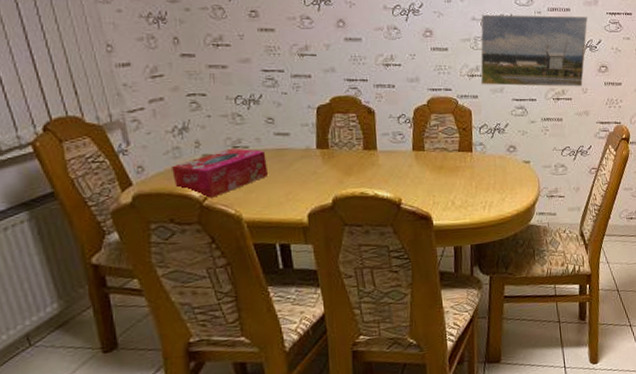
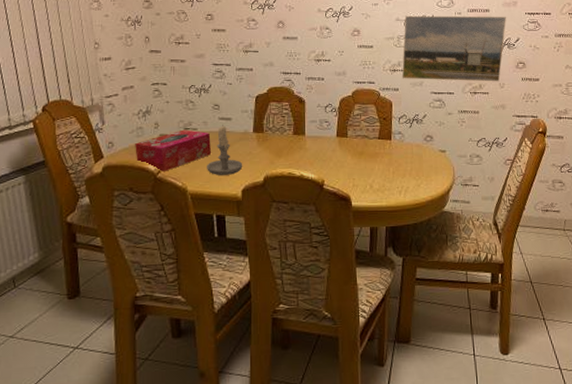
candle: none [264,140,307,199] -> present [207,124,243,175]

